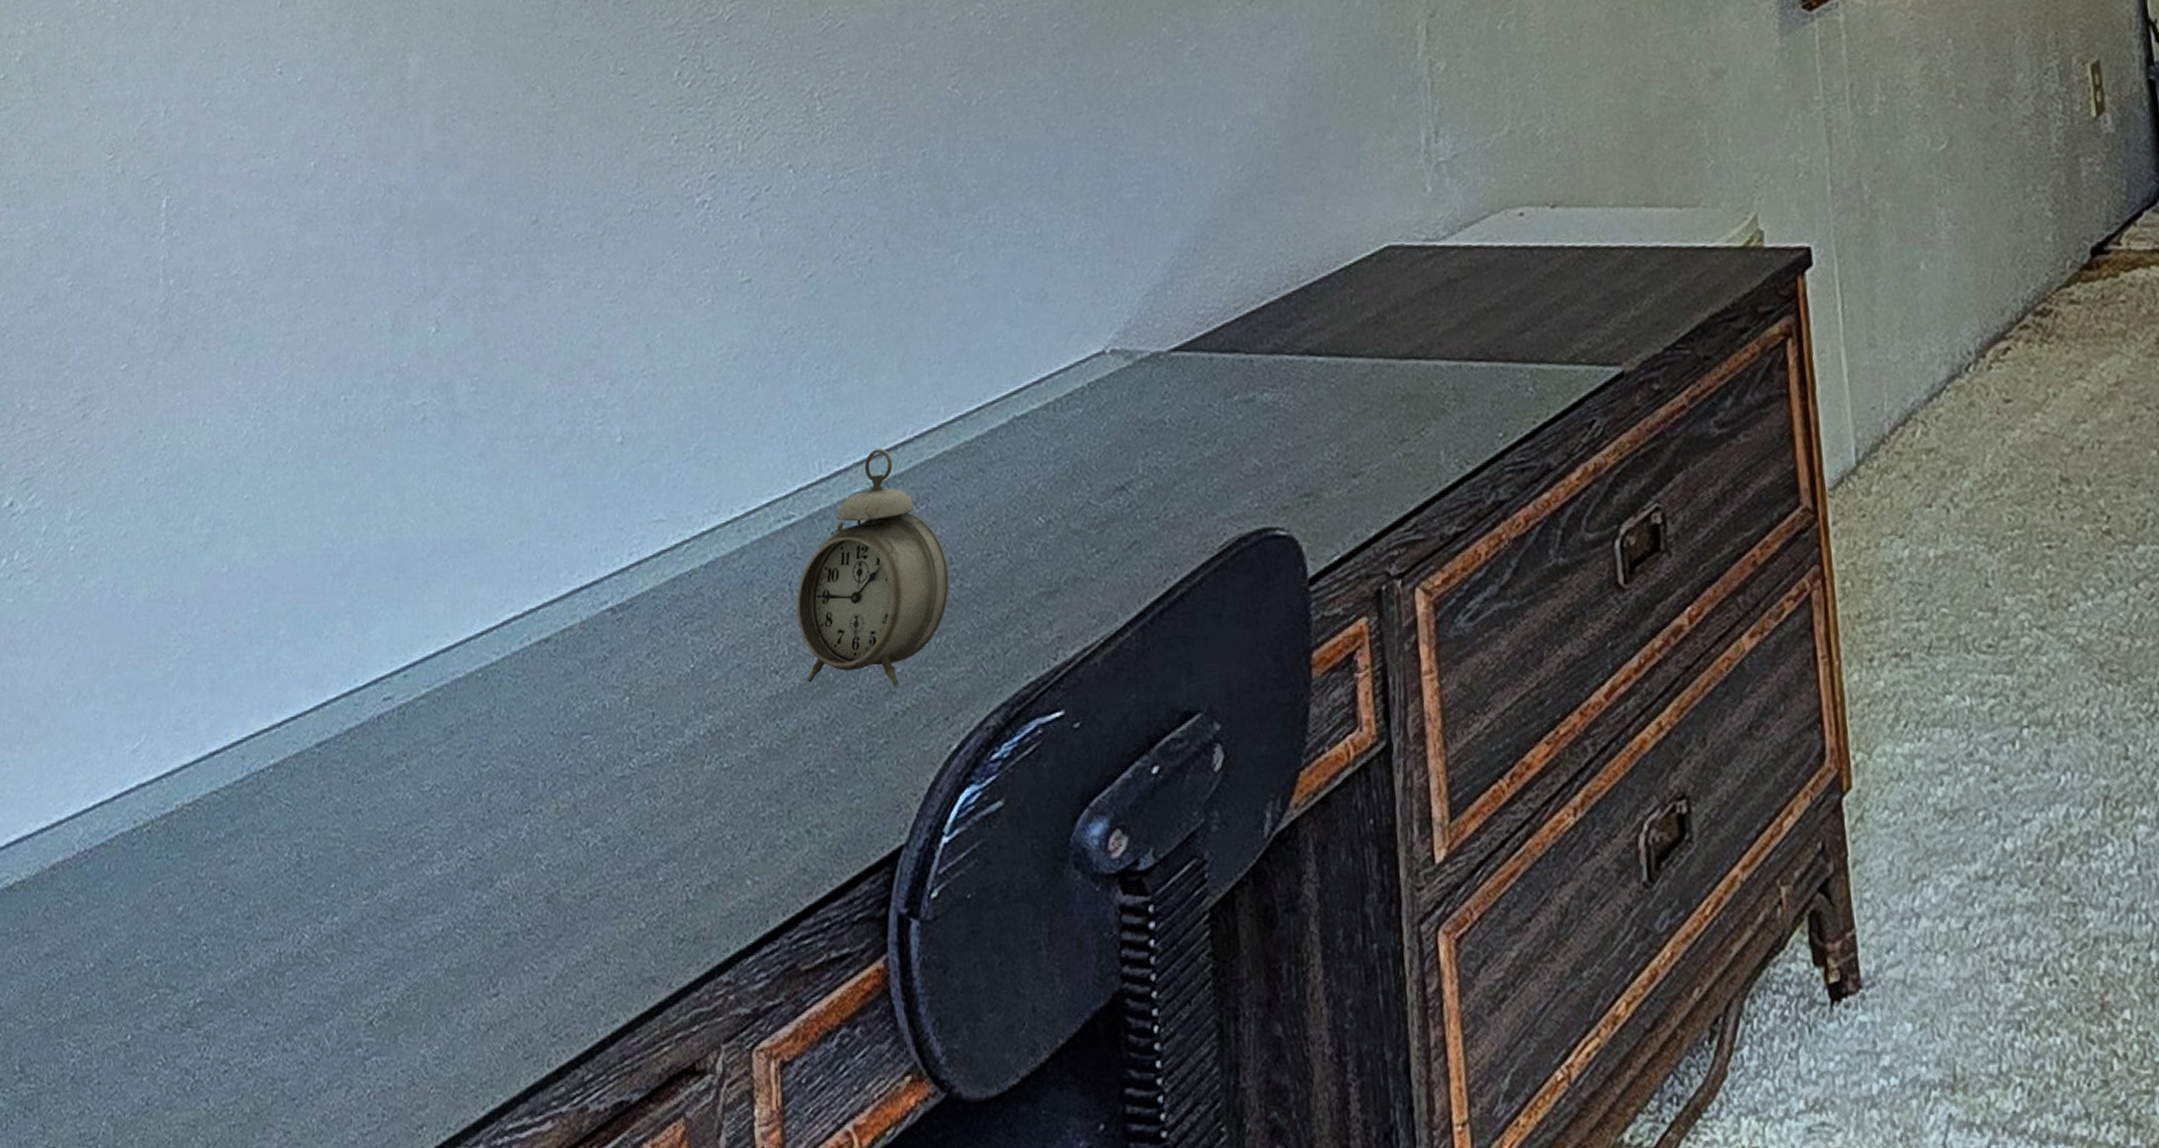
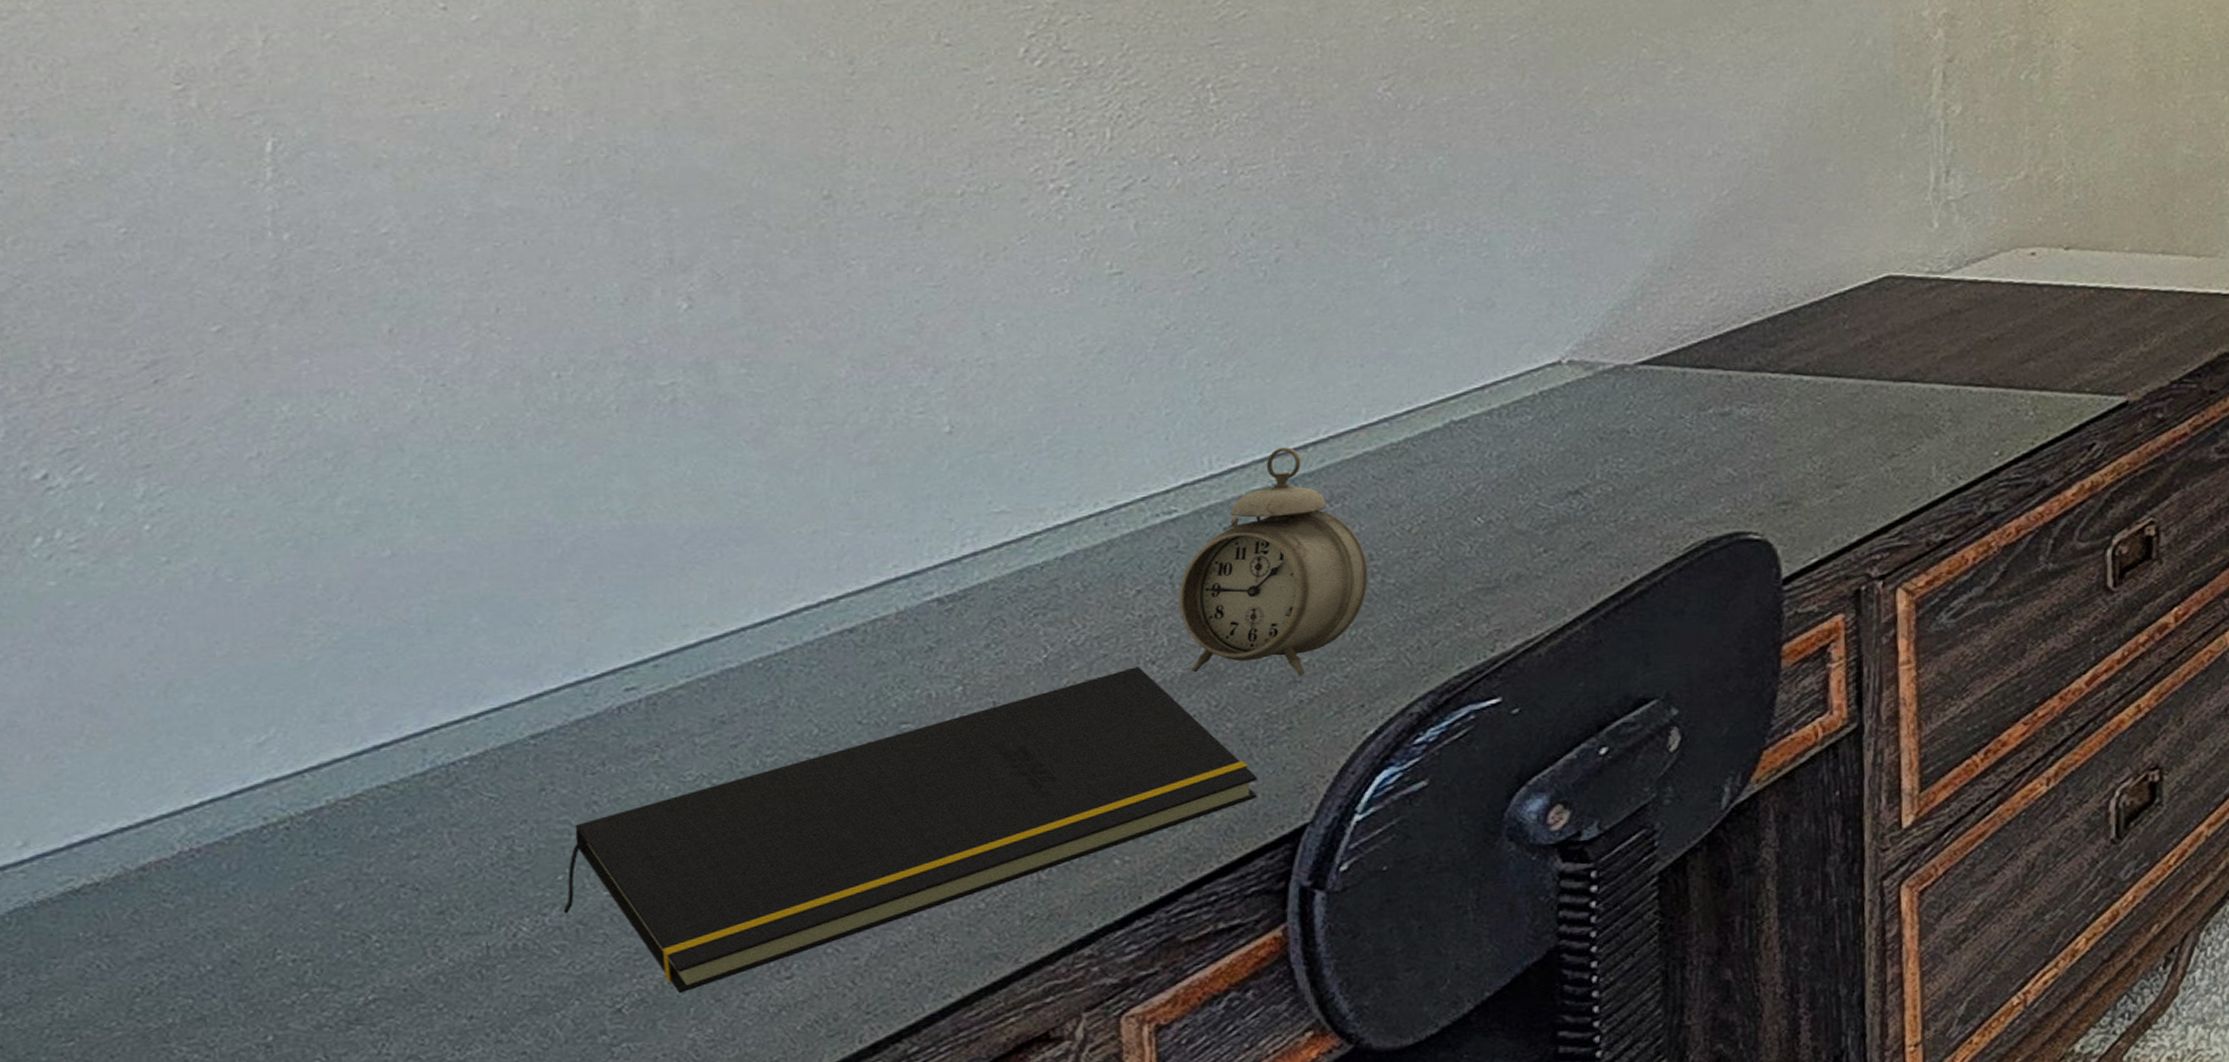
notepad: none [334,676,861,1007] -> present [563,666,1257,993]

